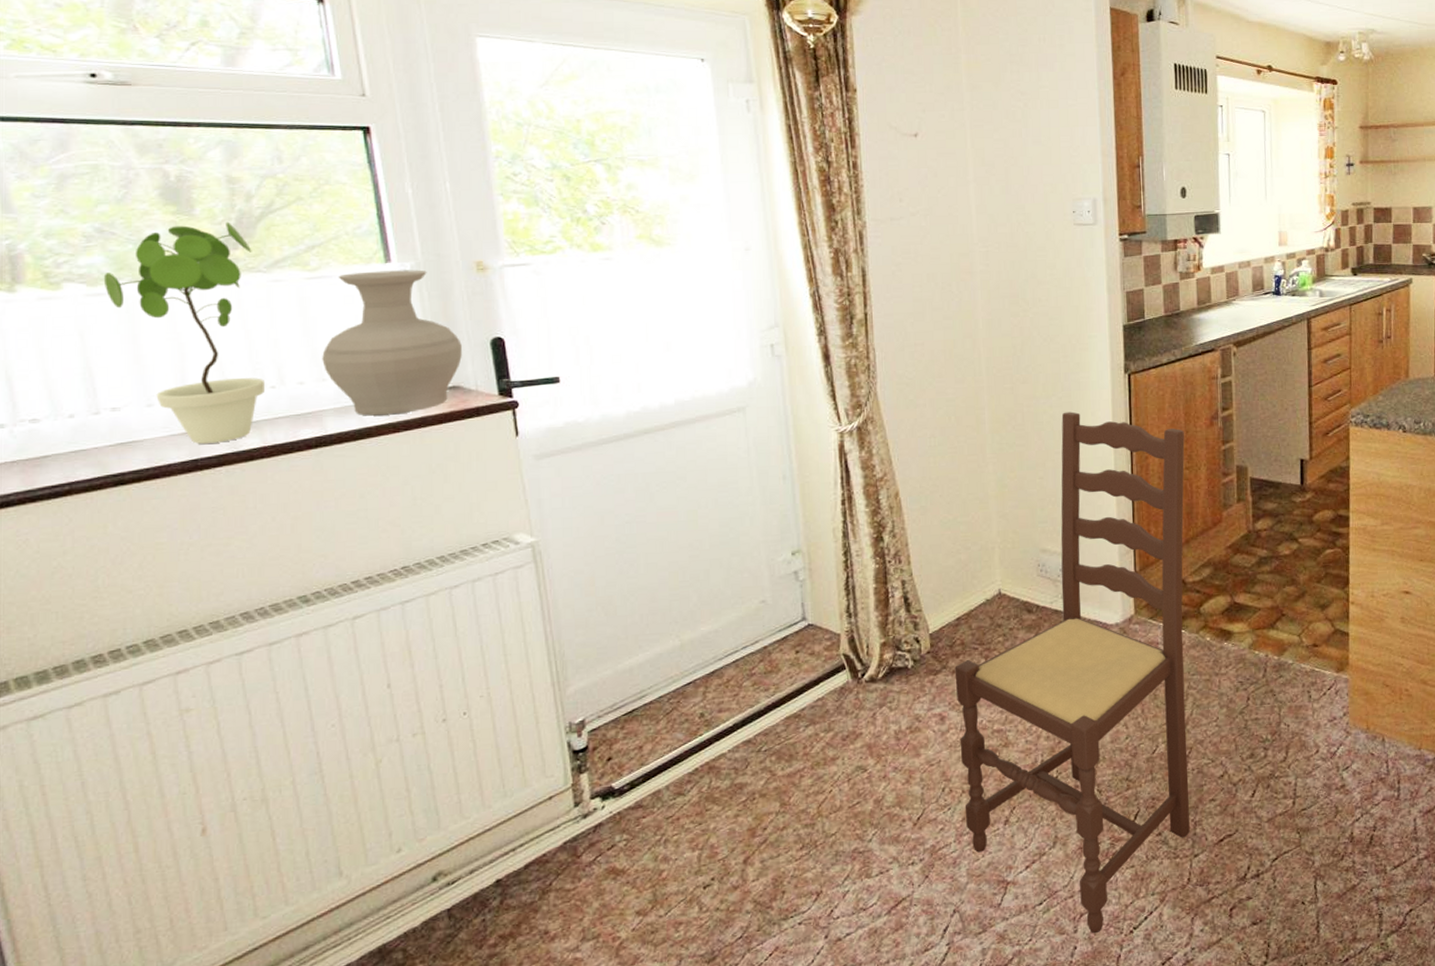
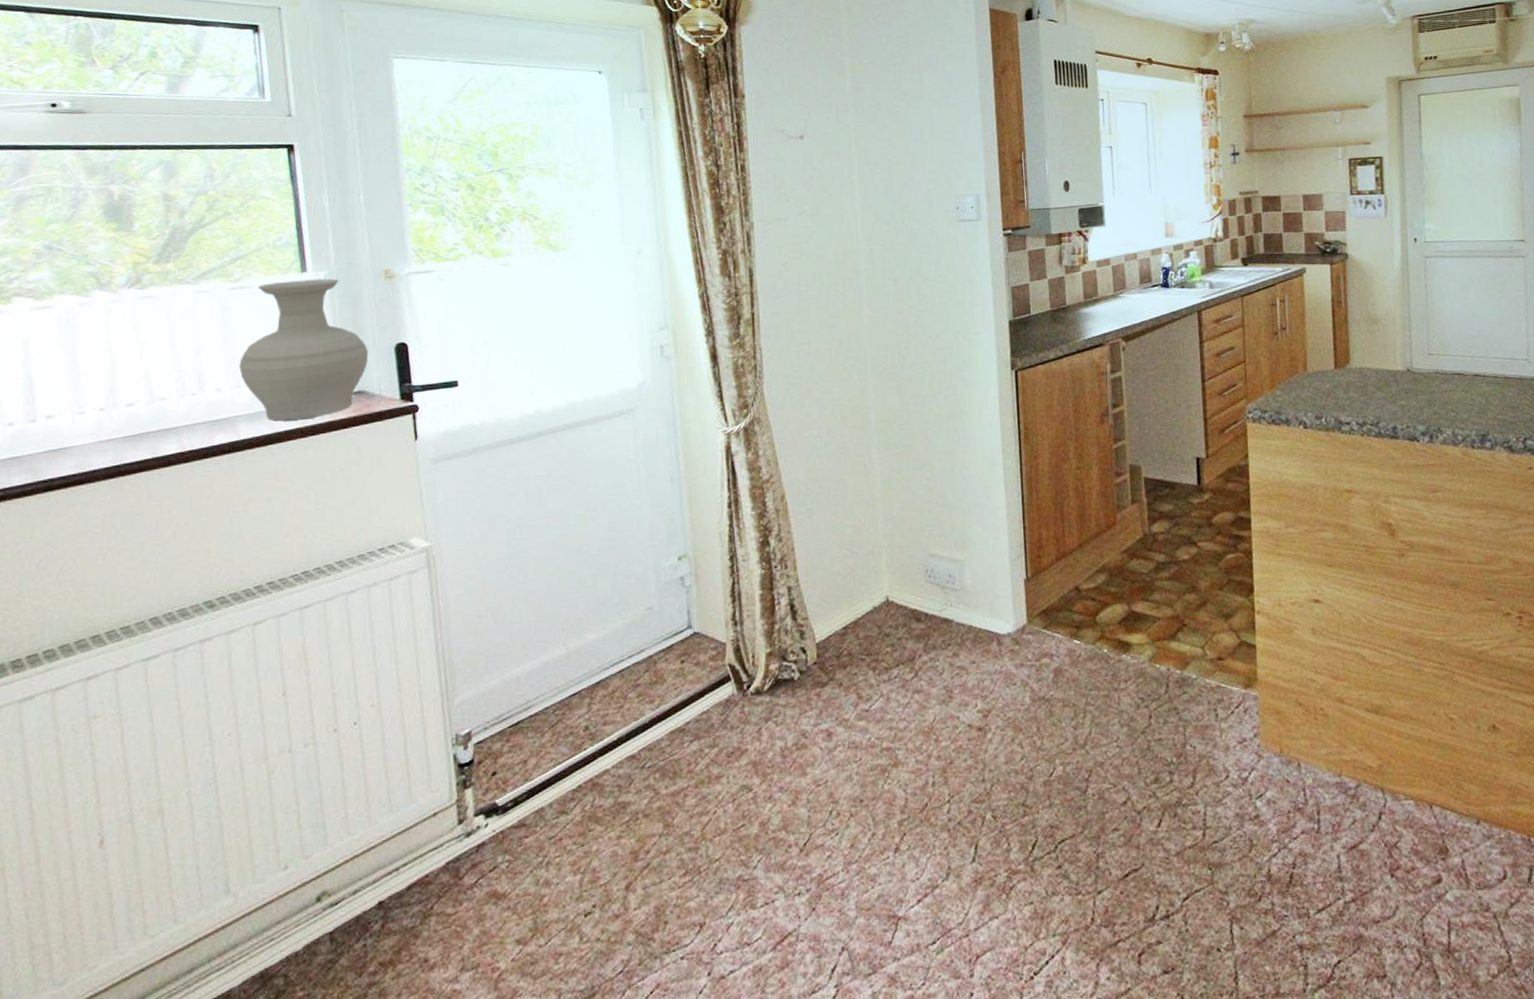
potted plant: present [103,221,266,444] -> none [48,237,187,450]
dining chair: present [954,411,1190,933] -> none [842,410,1092,978]

